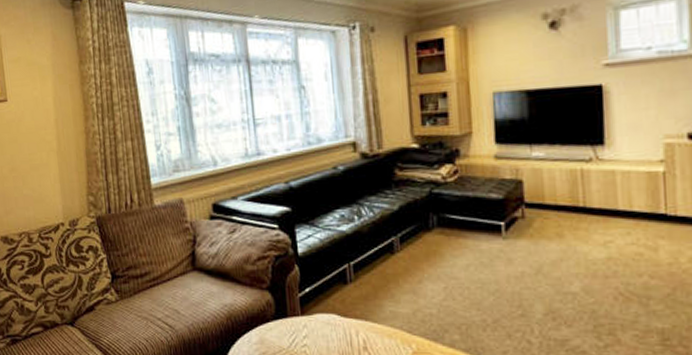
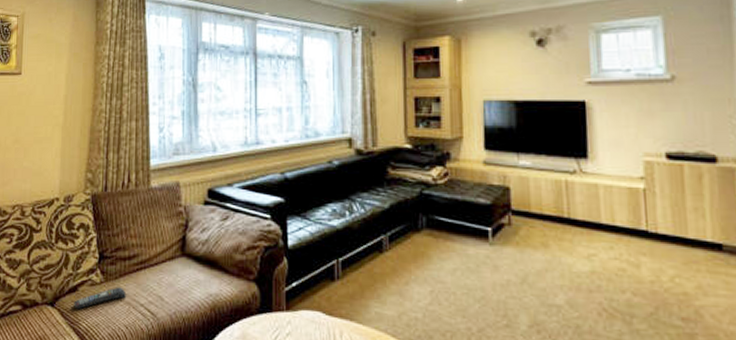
remote control: none [92,304,143,328] -> present [74,287,127,310]

